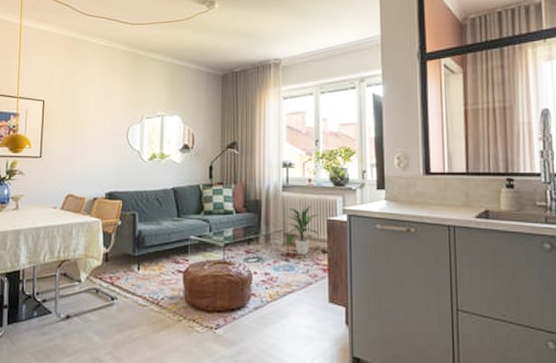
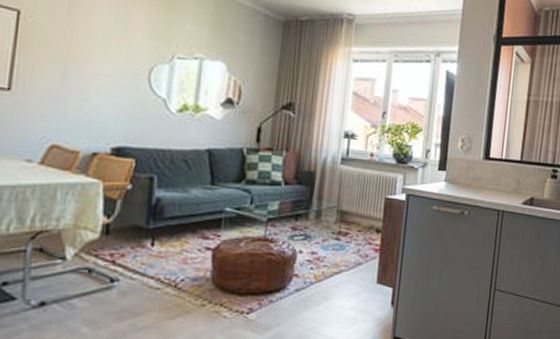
indoor plant: present [287,205,321,256] -> none [341,181,379,235]

